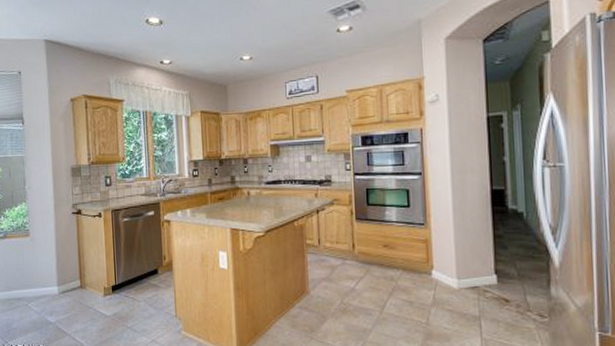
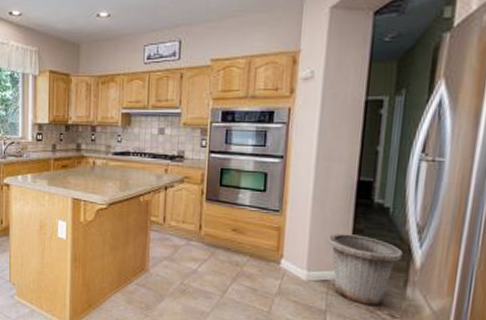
trash can: none [472,240,542,308] -> present [327,233,403,307]

